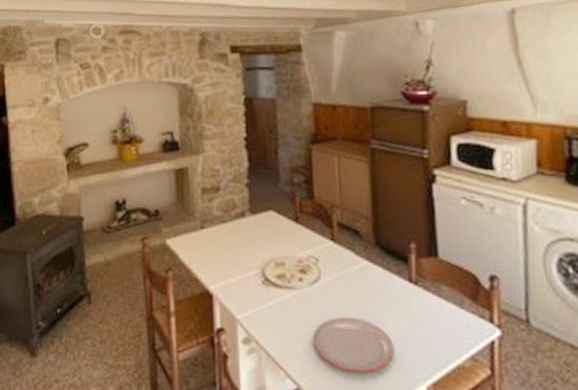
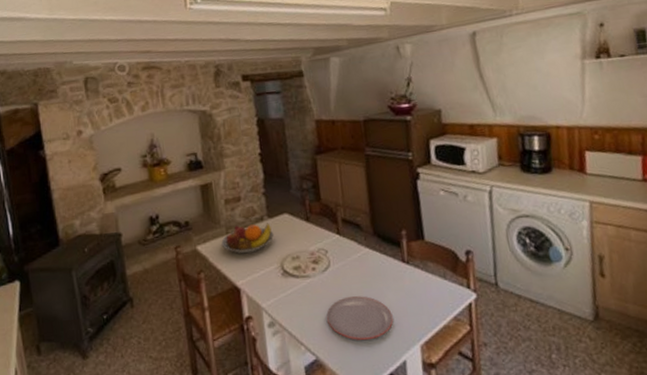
fruit bowl: none [194,219,257,254] -> present [221,223,275,254]

